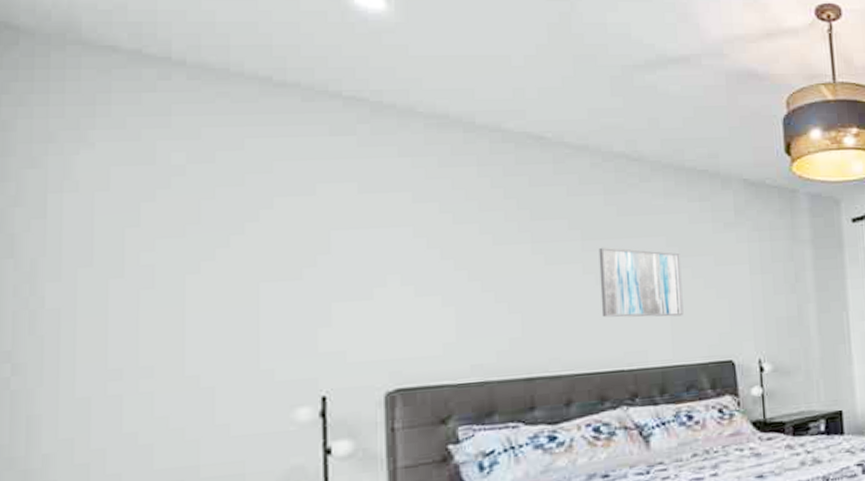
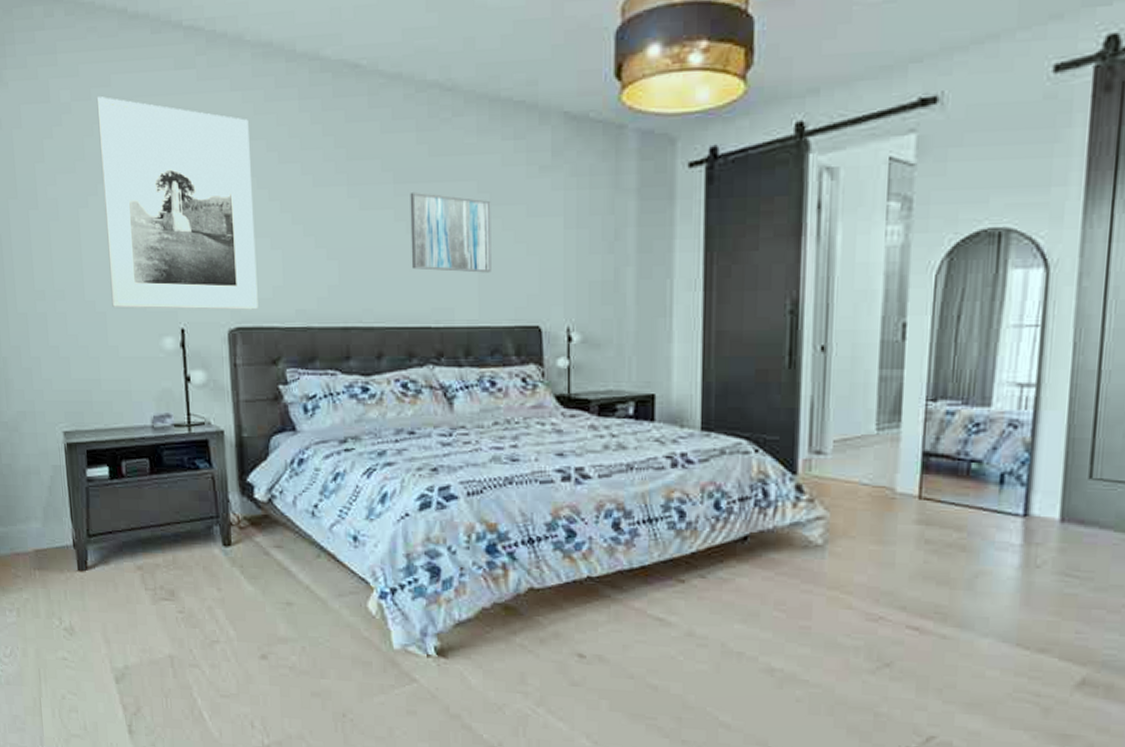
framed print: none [223,160,425,381] -> present [96,97,258,310]

